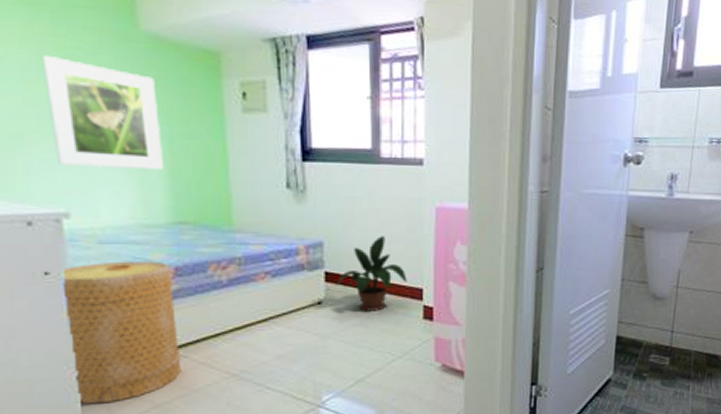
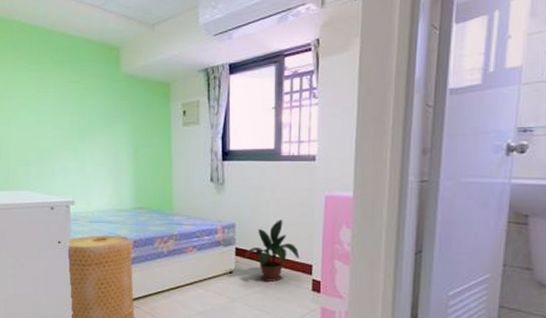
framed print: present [42,54,165,171] -> none [65,95,131,171]

